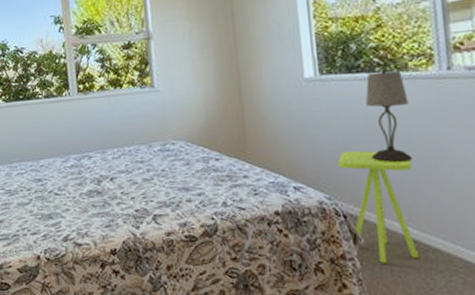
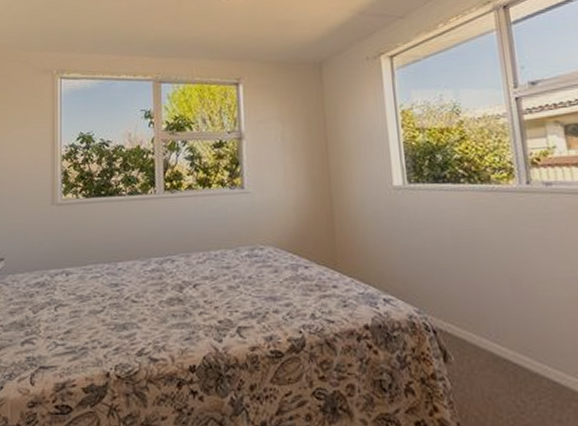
side table: present [337,150,418,263] -> none [426,262,508,384]
table lamp: present [365,69,412,162] -> none [451,180,498,275]

